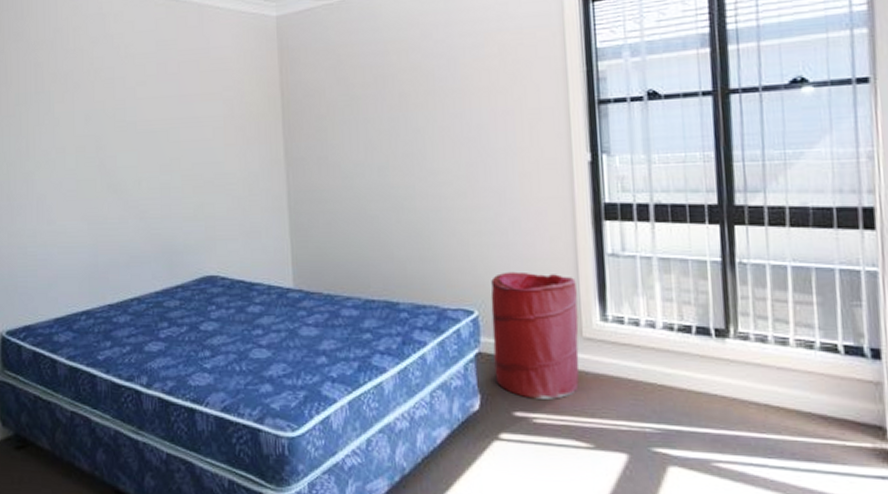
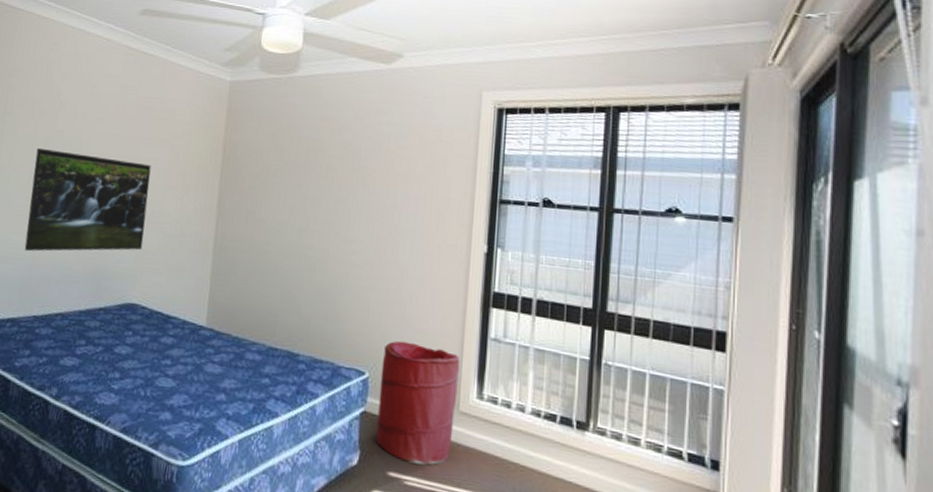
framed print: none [79,123,211,238] -> present [24,147,151,252]

